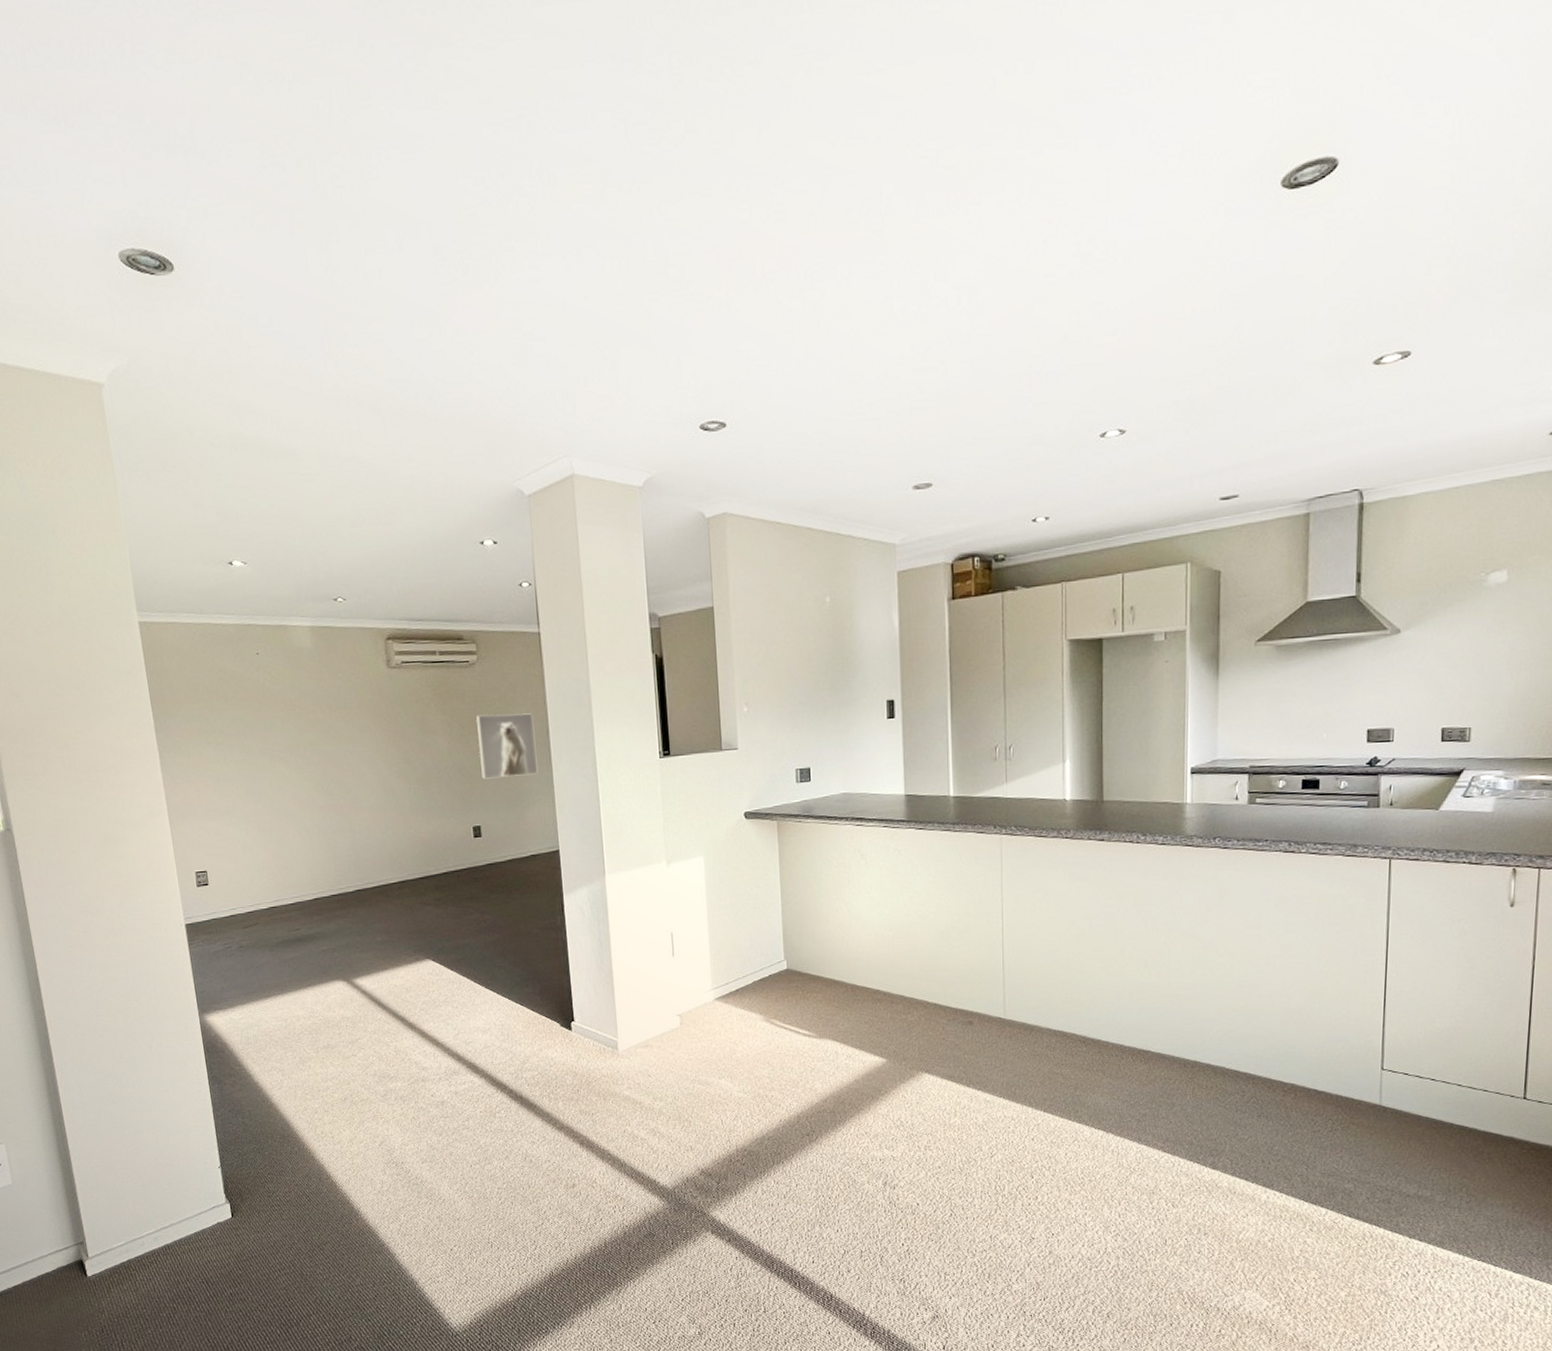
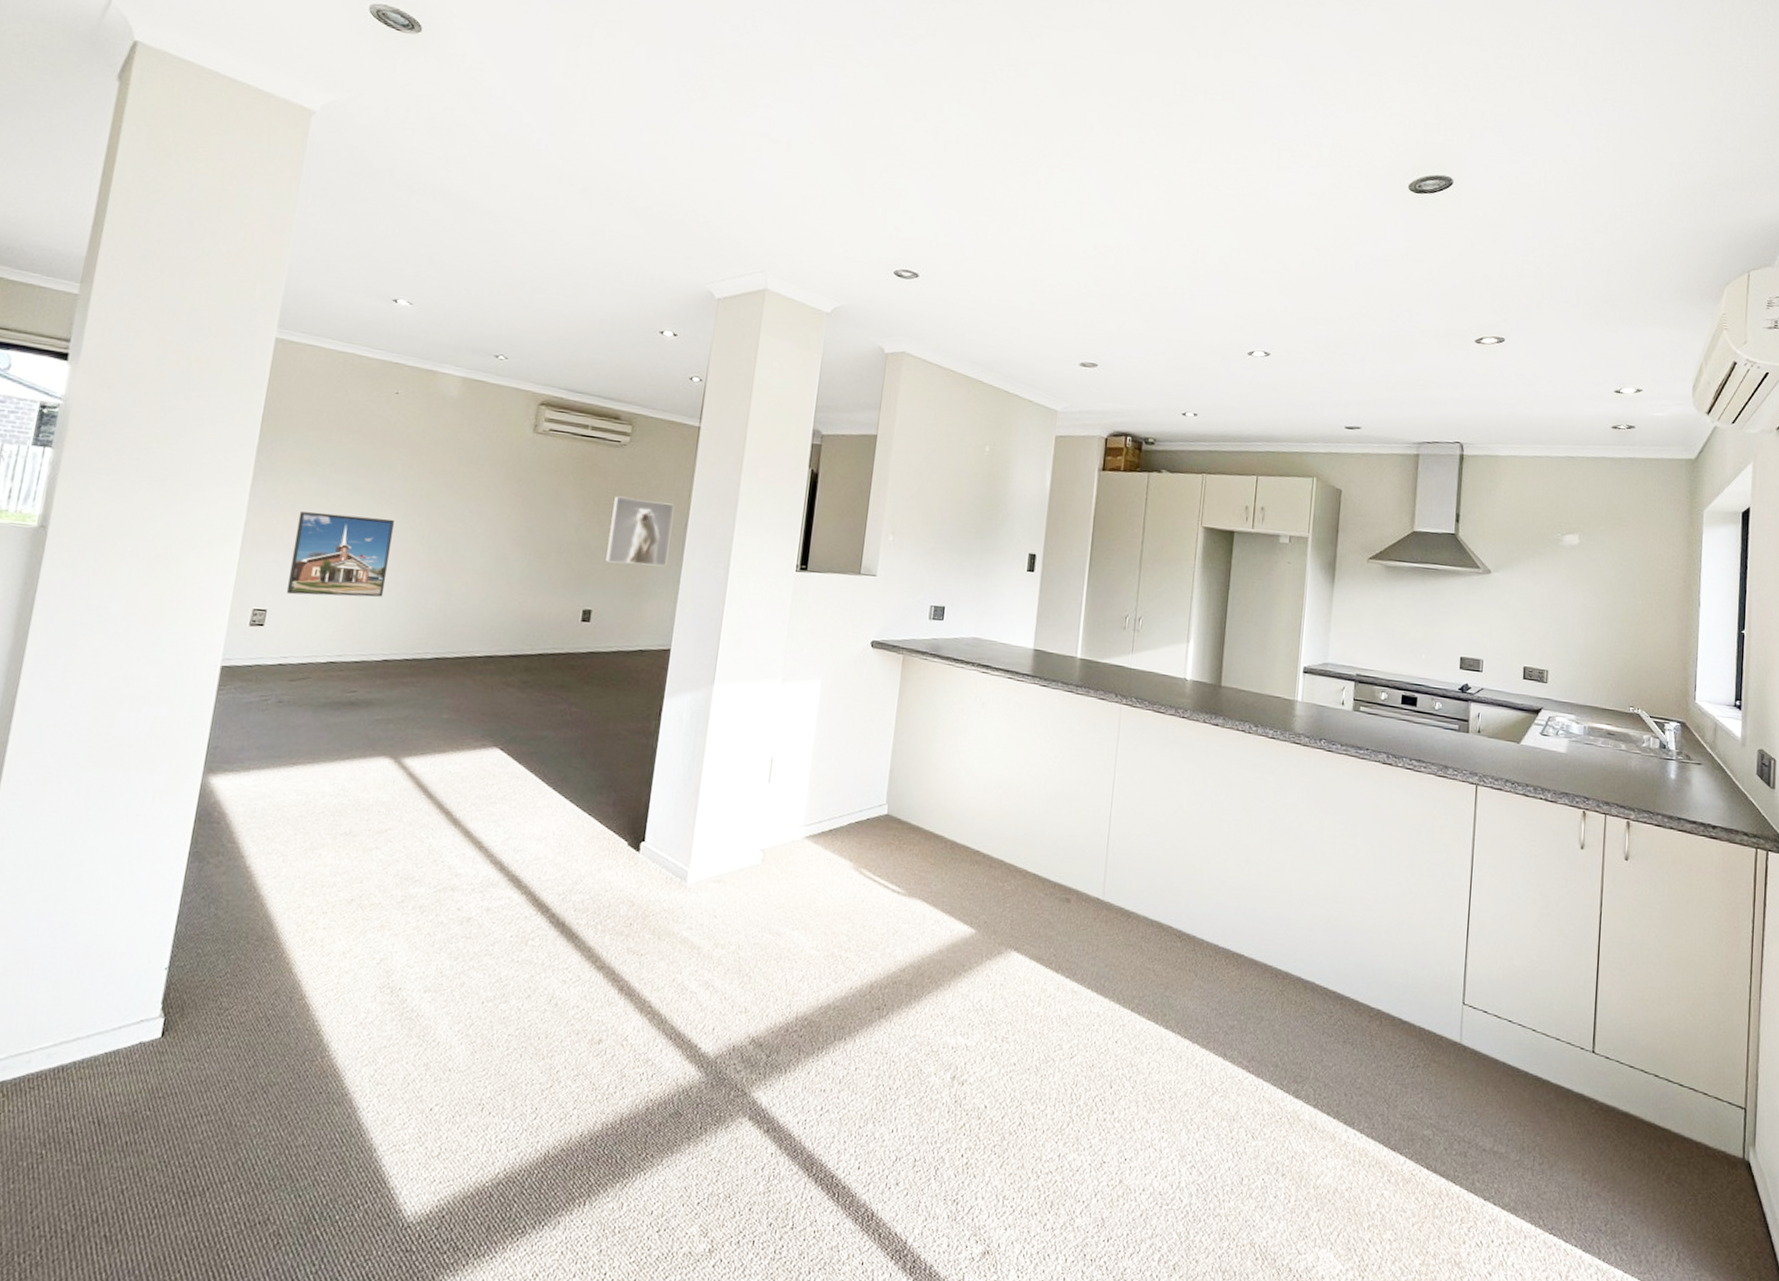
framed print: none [207,772,298,855] -> present [286,511,394,598]

